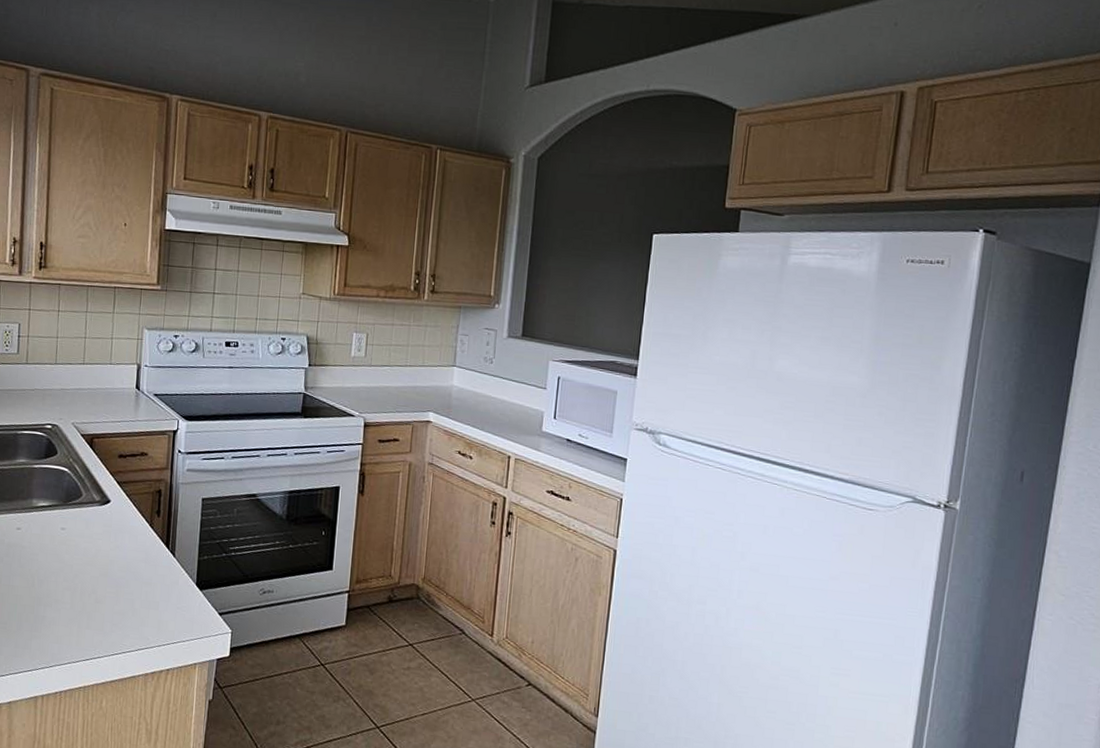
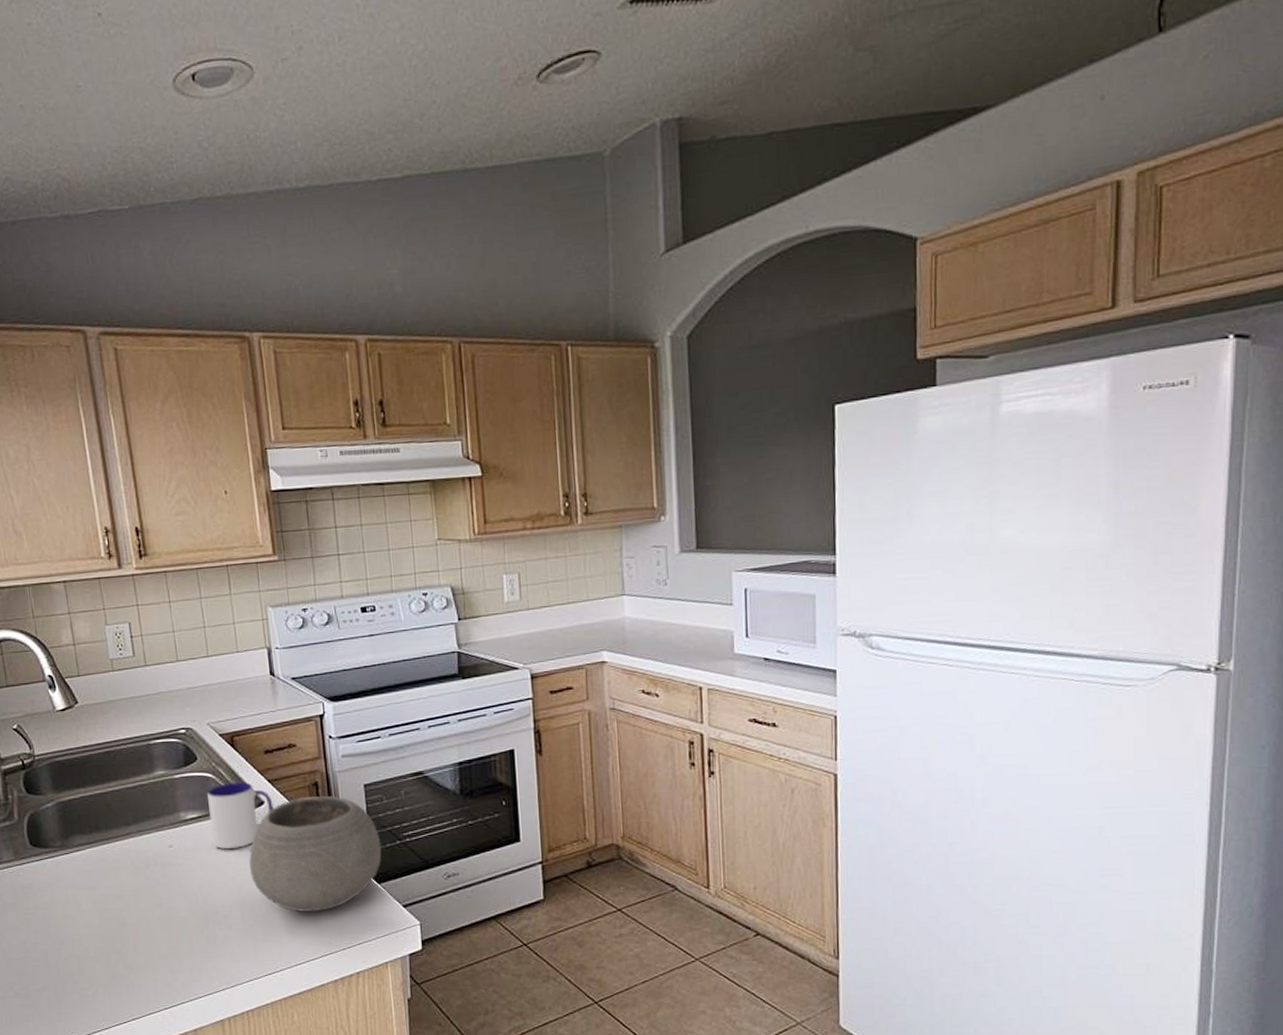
mug: none [57,479,118,539] -> present [207,781,274,849]
bowl: none [86,501,209,608] -> present [249,795,382,912]

